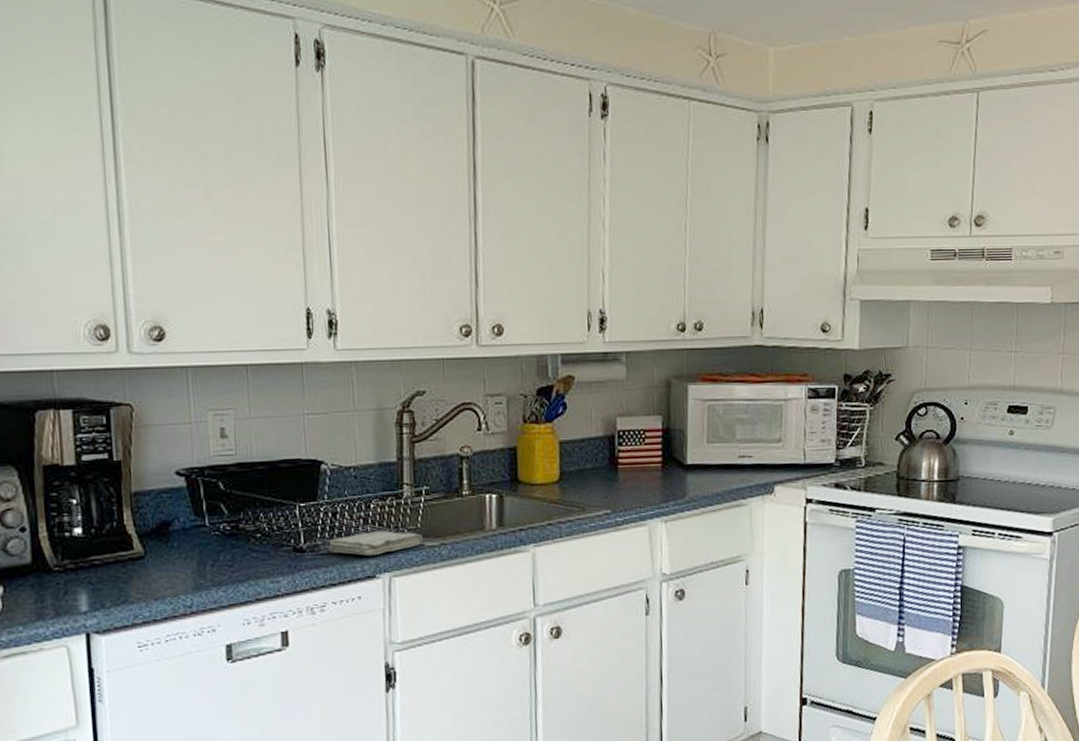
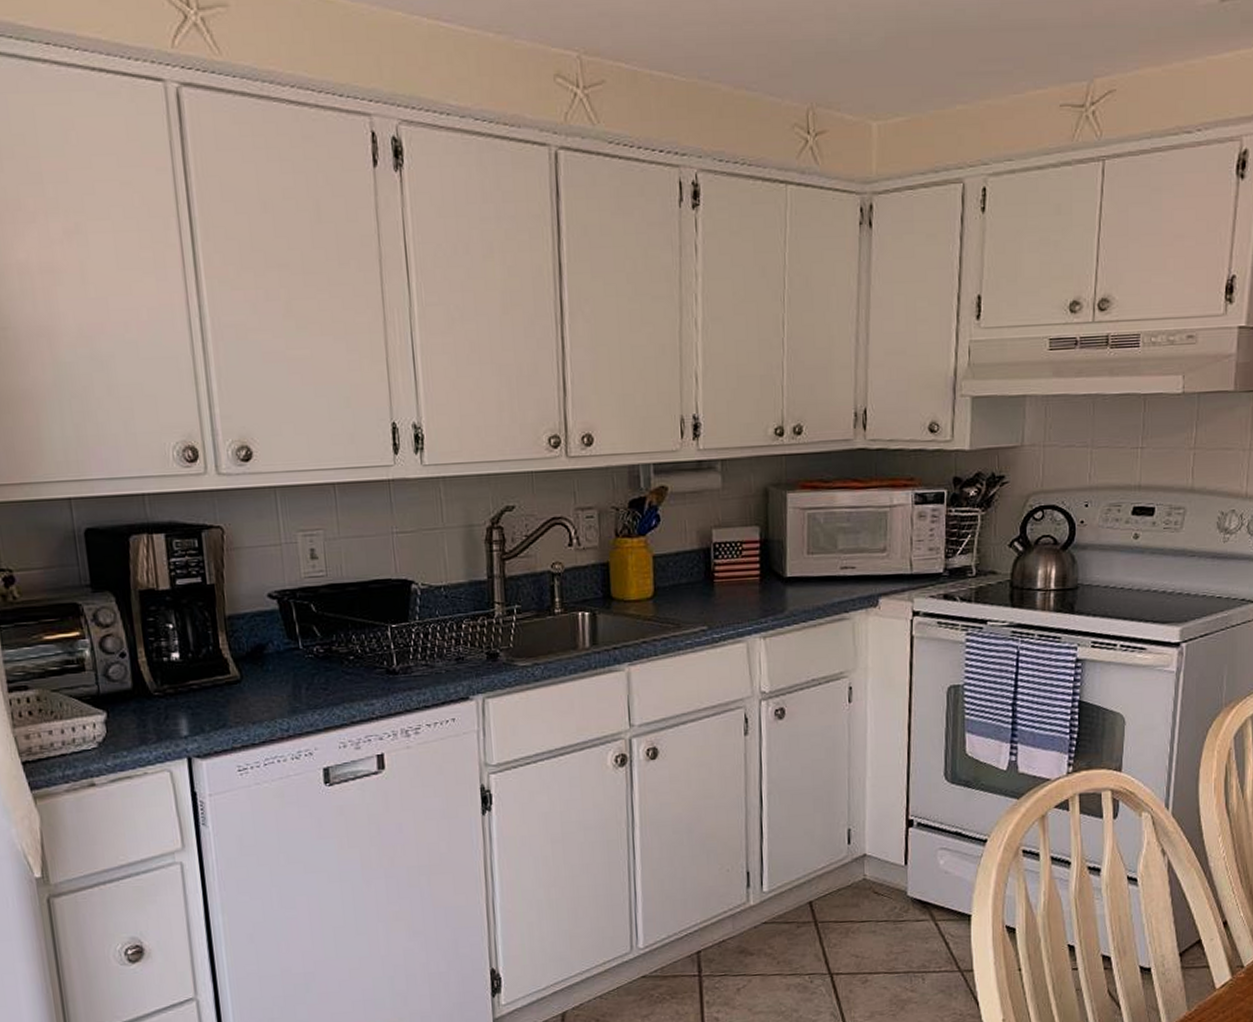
washcloth: present [328,531,423,556] -> none [421,651,516,677]

